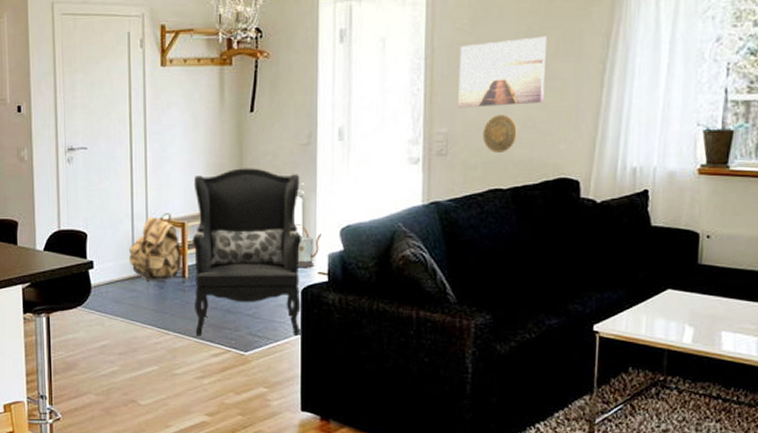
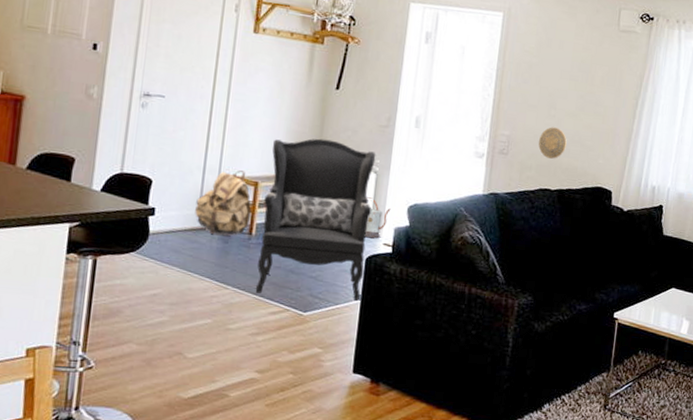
wall art: present [458,36,546,108] -> none [520,65,595,123]

